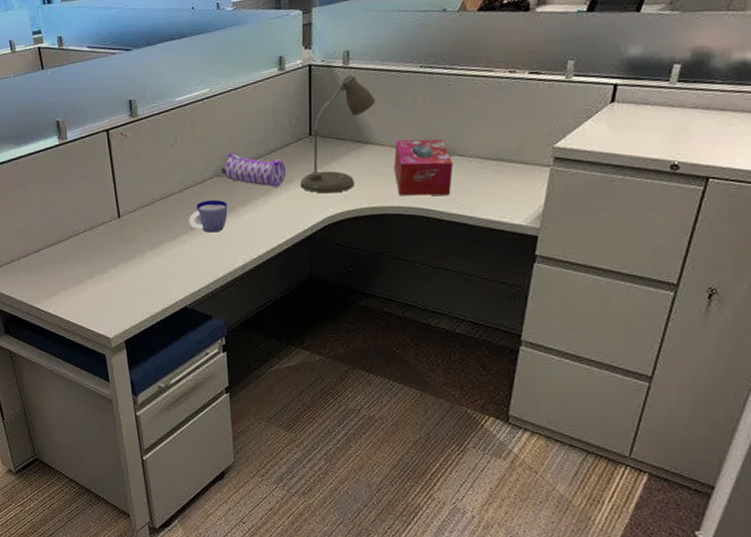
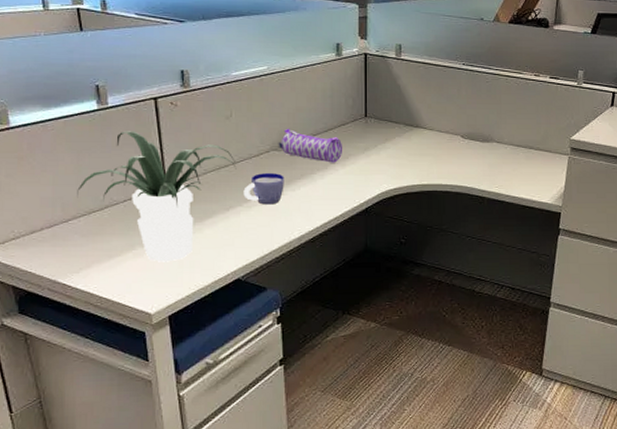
potted plant: none [45,163,182,290] -> present [77,131,237,262]
desk lamp: present [300,74,375,194] -> none [357,65,425,171]
tissue box: present [394,139,452,196] -> none [442,126,491,175]

